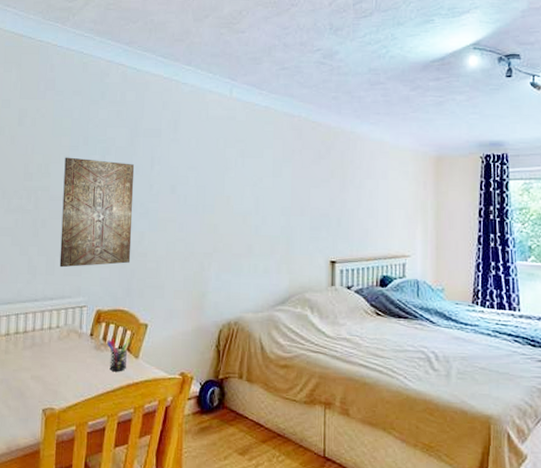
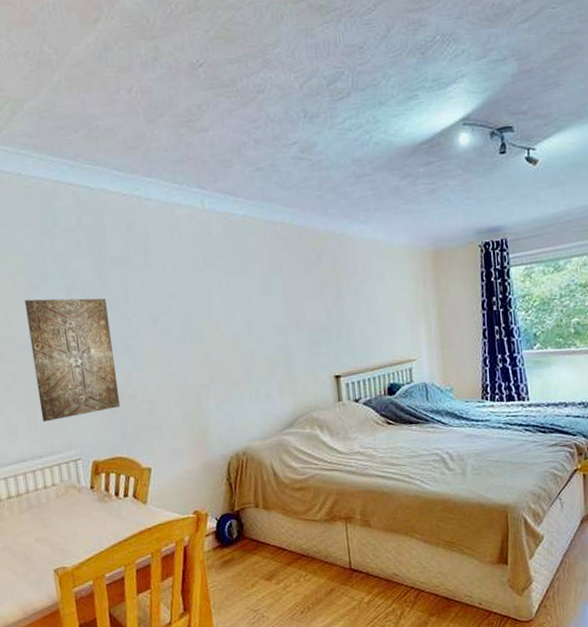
pen holder: present [106,337,130,371] -> none [109,484,136,520]

